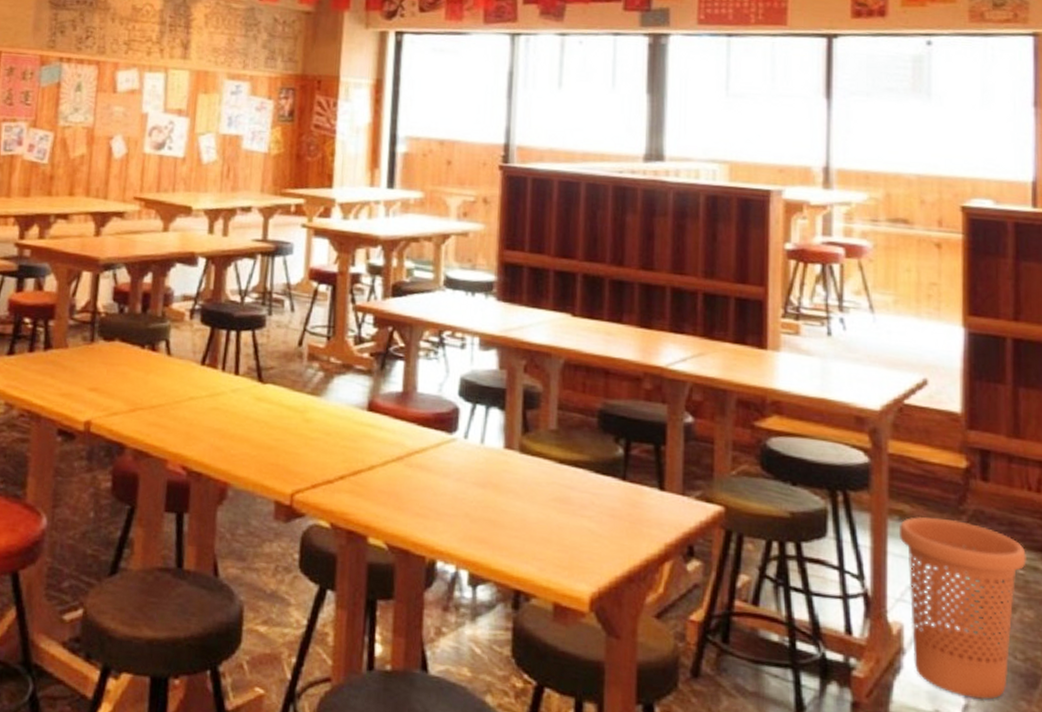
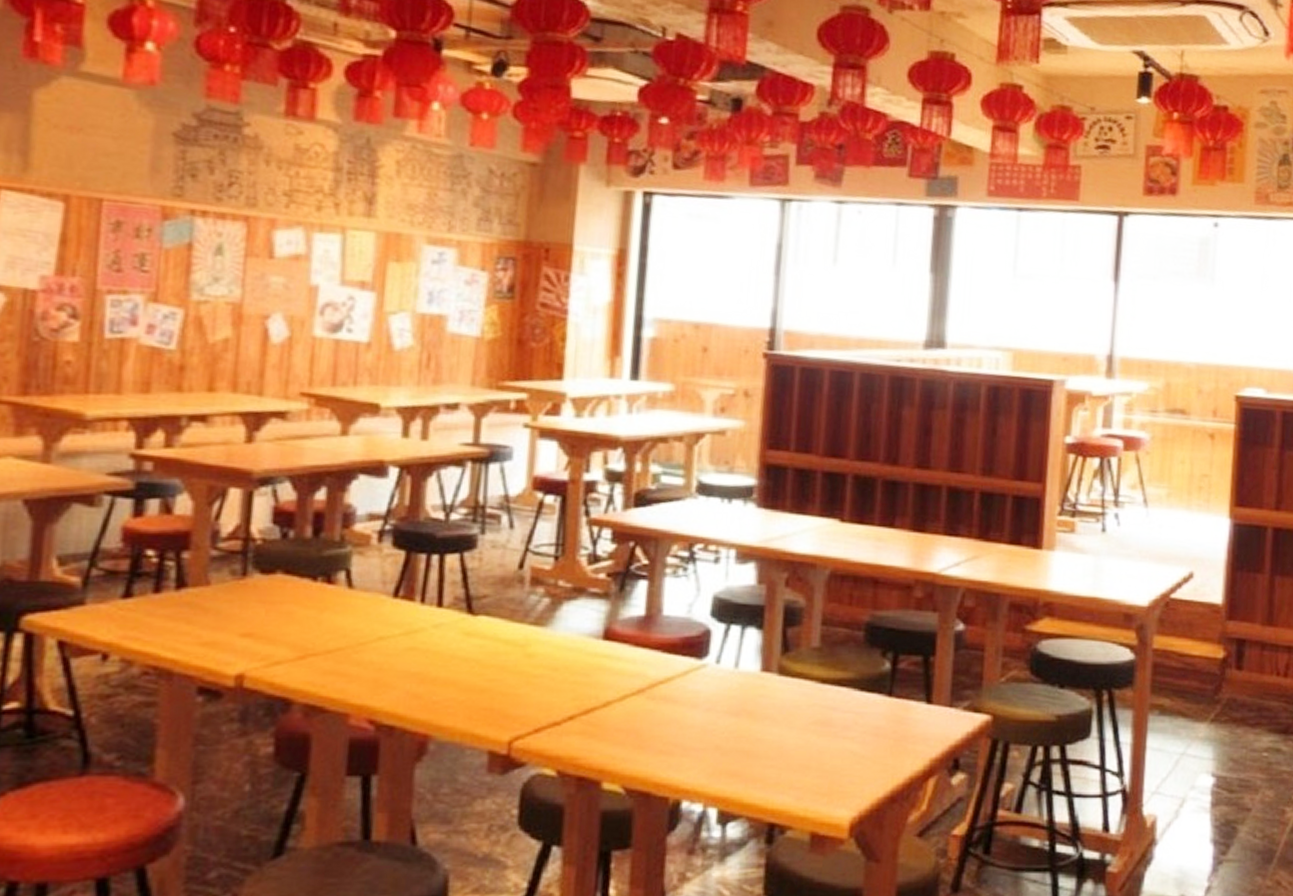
trash bin: present [898,517,1026,700] -> none [1158,709,1271,879]

